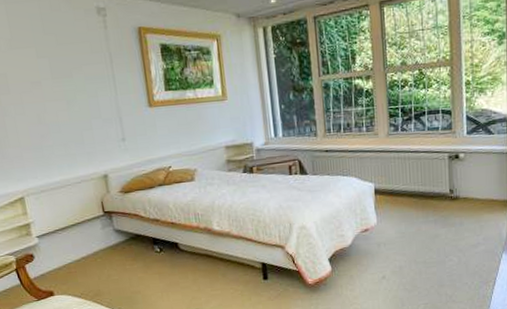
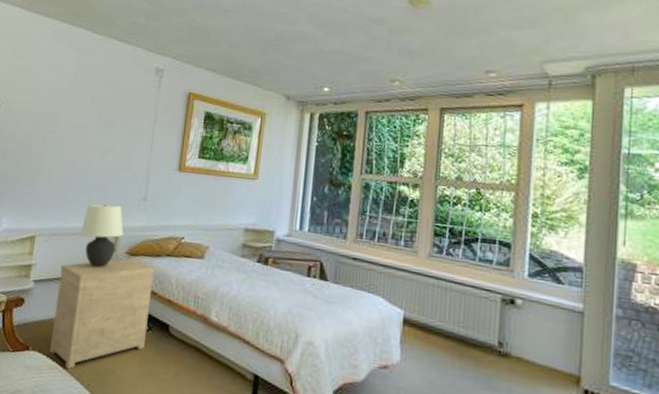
side table: none [60,195,161,301] -> present [50,258,155,369]
table lamp: none [67,150,113,212] -> present [80,204,124,268]

